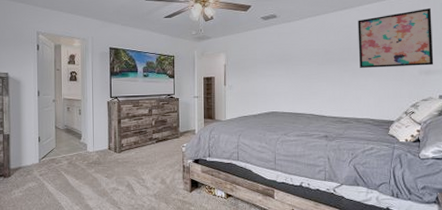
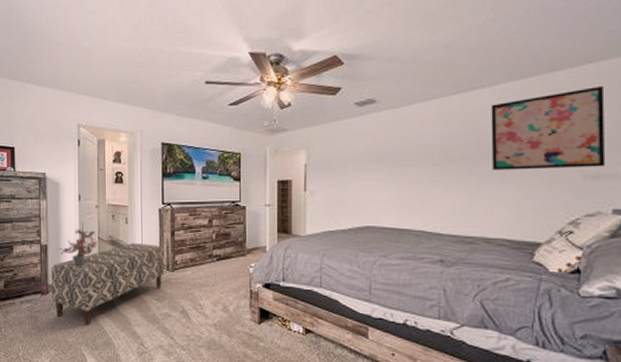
bench: none [13,131,113,202] -> present [51,243,165,326]
potted plant: none [19,114,55,153] -> present [57,222,97,268]

